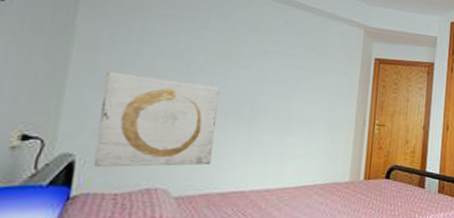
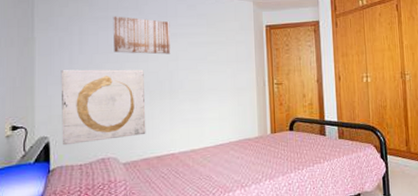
wall art: none [184,17,262,74] -> present [112,16,171,55]

